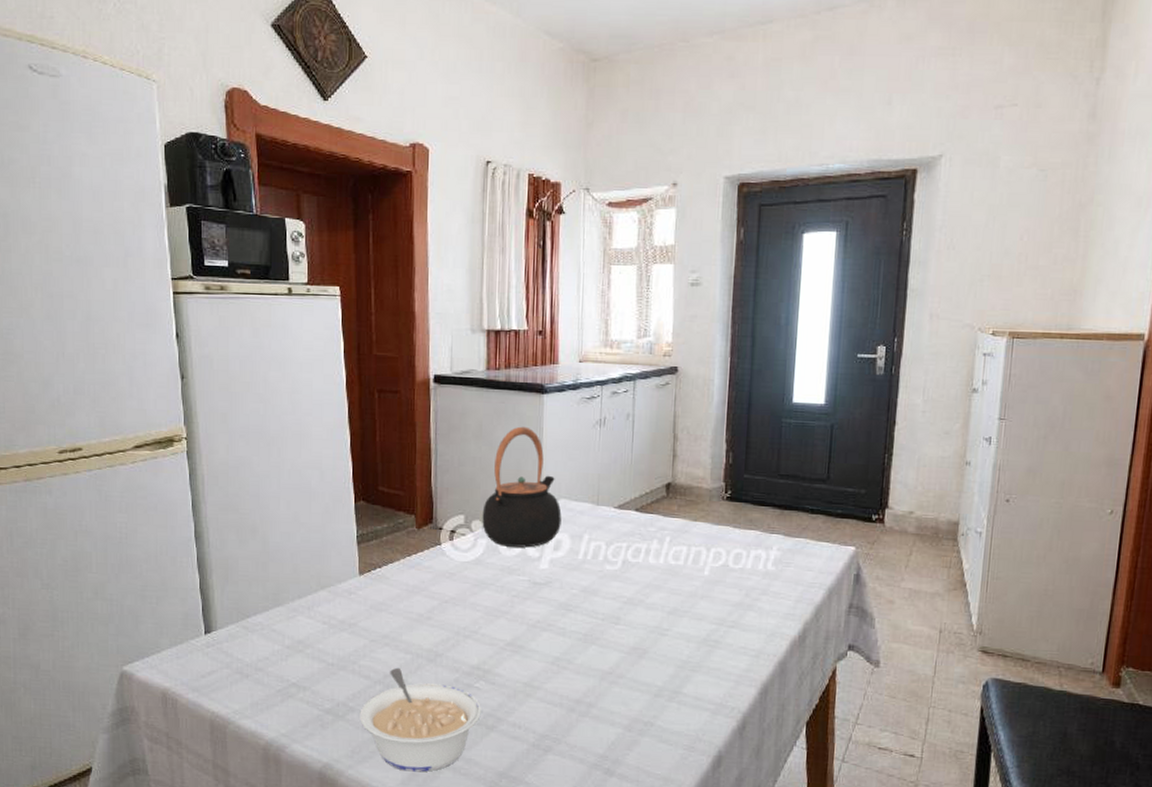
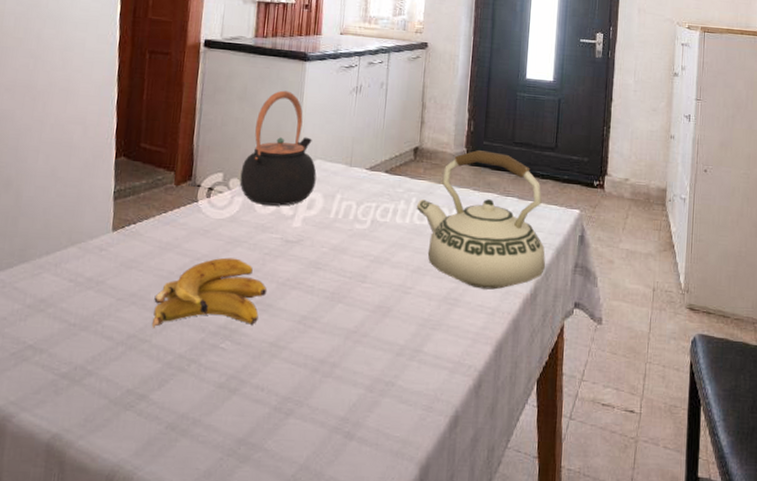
legume: present [359,667,481,772] -> none [97,327,225,441]
banana: none [406,600,518,668] -> present [152,257,267,328]
teakettle: none [670,484,816,632] -> present [416,150,546,290]

